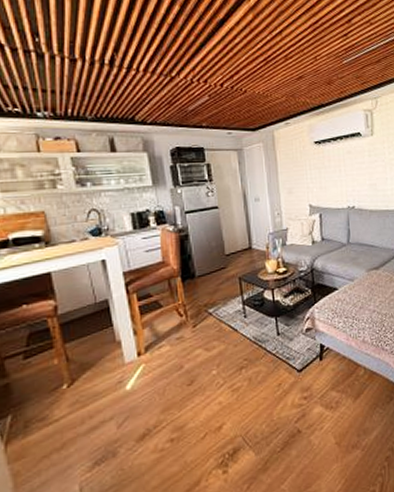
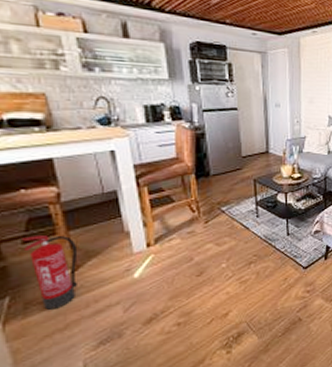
fire extinguisher: none [23,349,73,428] -> present [22,235,78,310]

